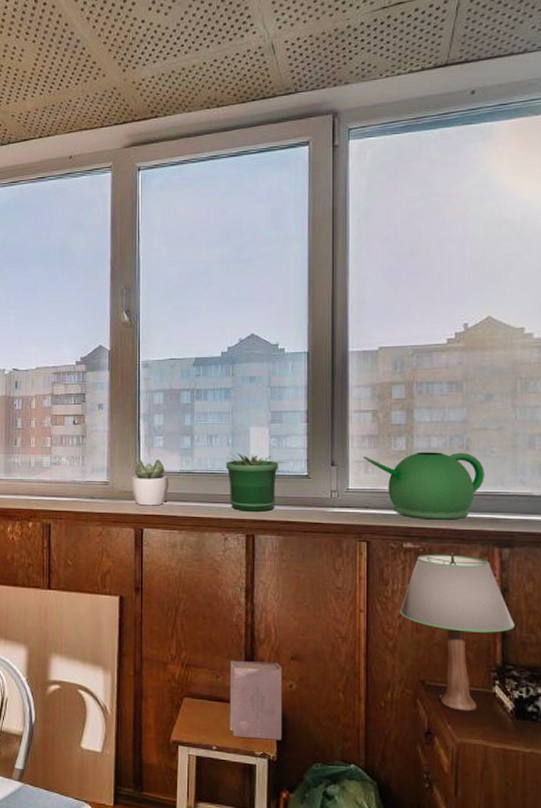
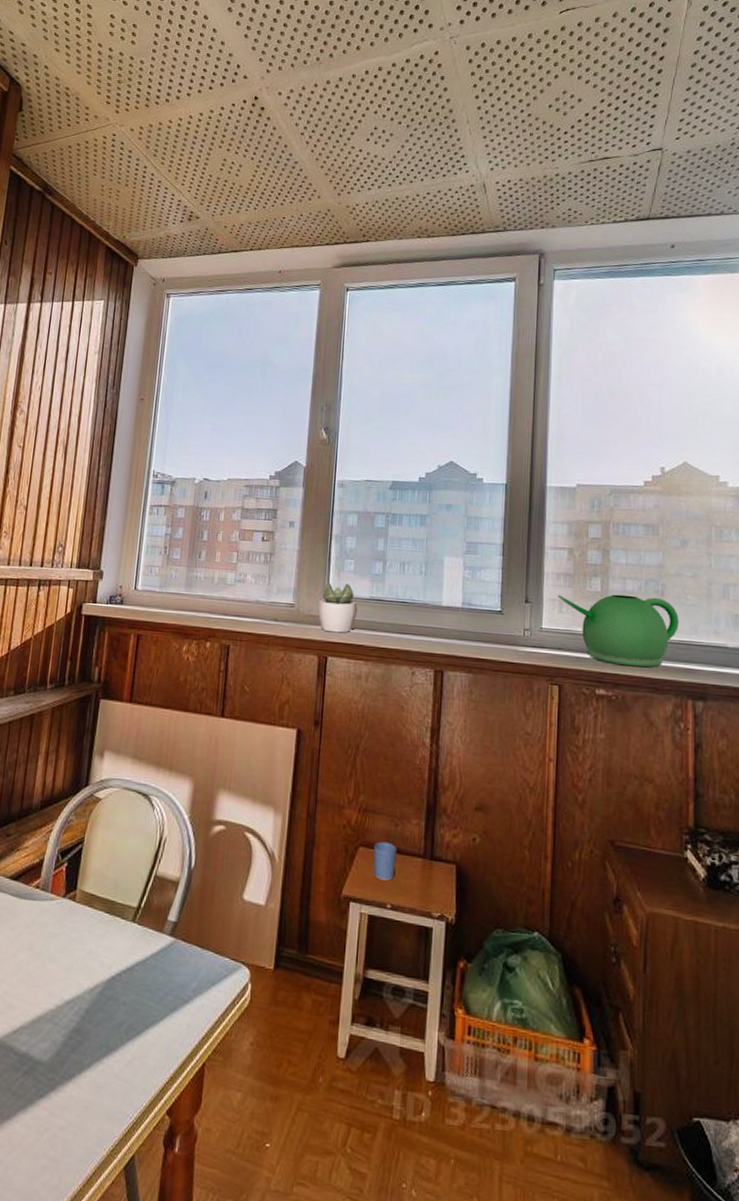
mug: none [197,692,219,726] -> present [373,841,397,881]
planter: present [226,452,288,512] -> none [418,581,482,647]
book: present [229,661,283,740] -> none [406,808,466,901]
table lamp: present [400,551,515,712] -> none [591,701,708,878]

